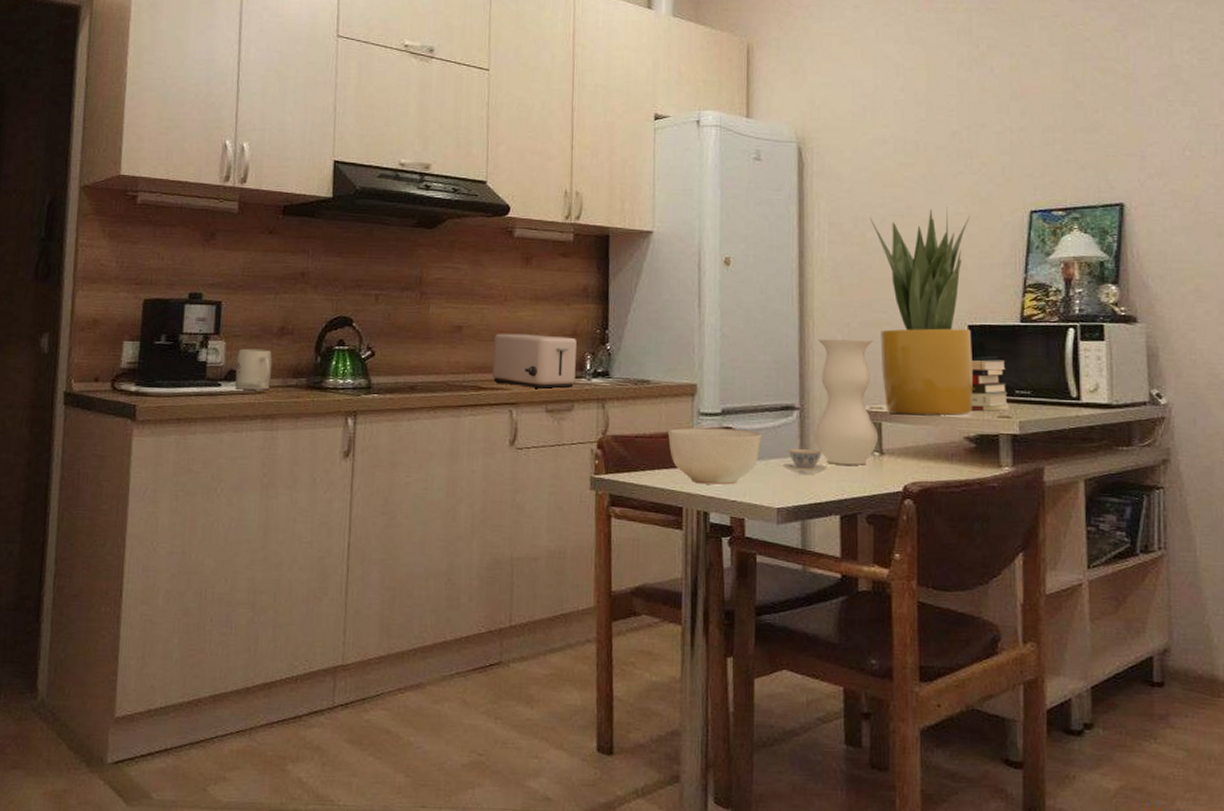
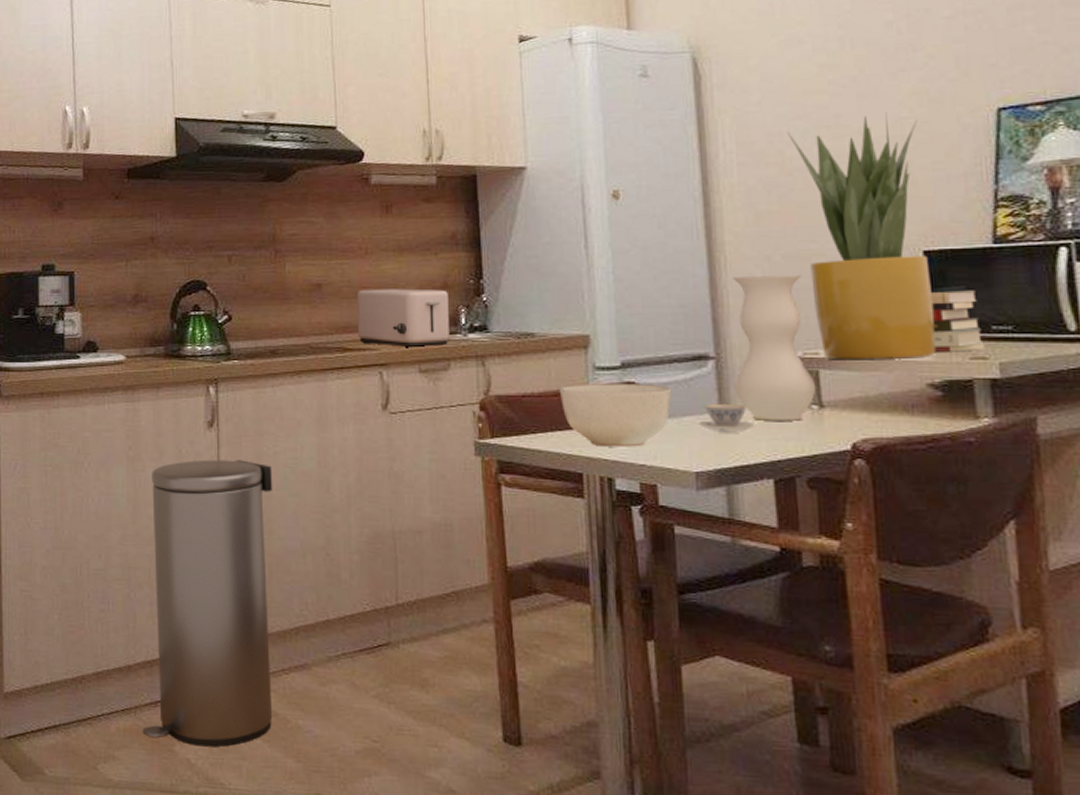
mug: present [235,348,273,390] -> none [93,318,129,361]
pedal bin: none [255,488,402,765] -> present [142,459,273,747]

